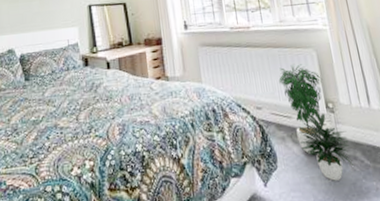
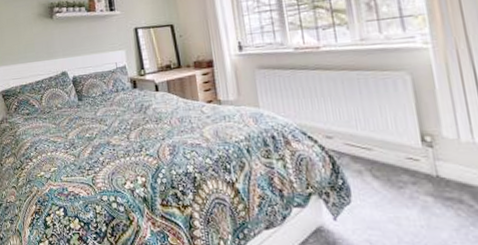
potted plant: present [279,64,353,181] -> none [356,89,457,224]

